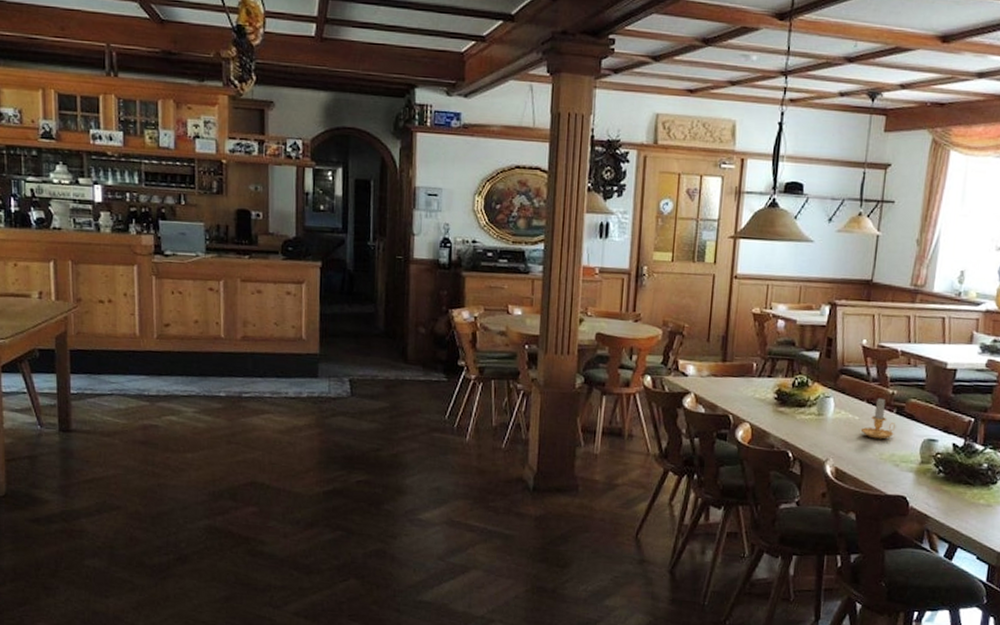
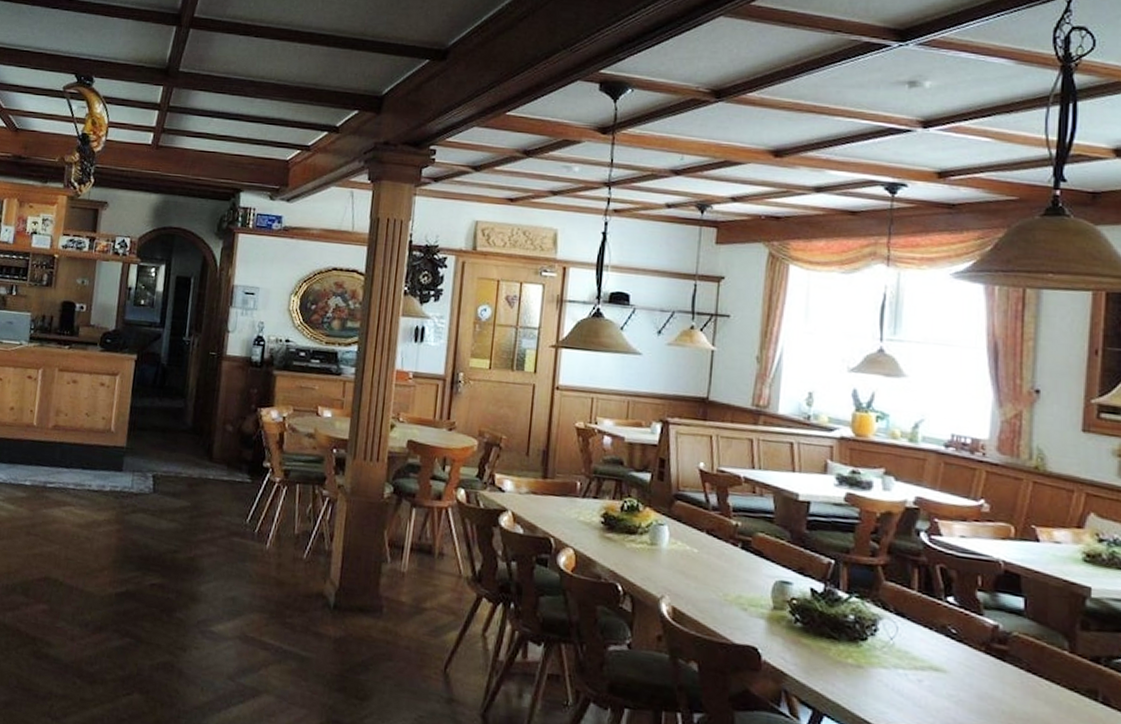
candle: present [860,398,896,440] -> none [700,529,742,578]

